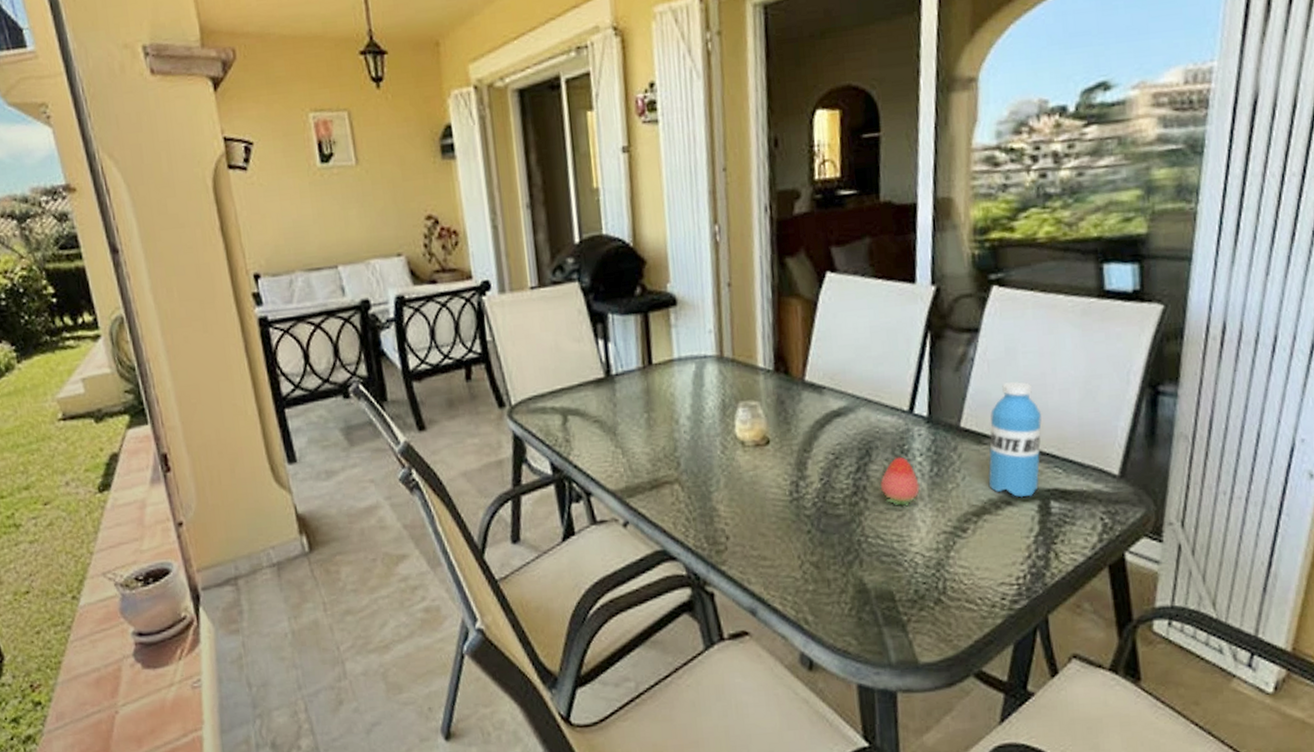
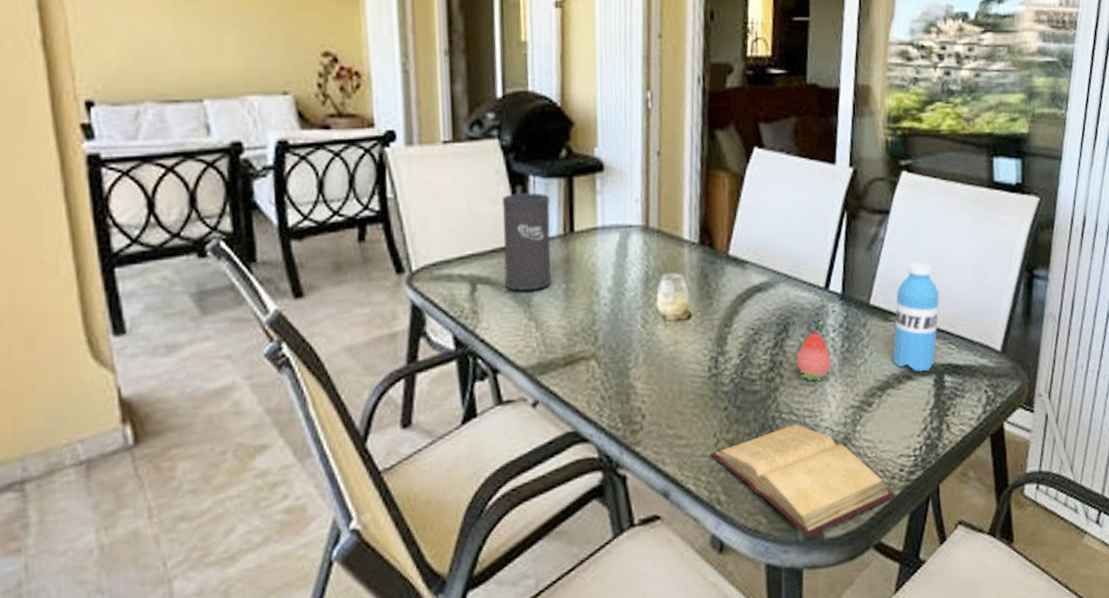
speaker: none [584,329,635,421] -> present [501,192,552,291]
book: none [794,549,998,661] -> present [709,424,896,537]

